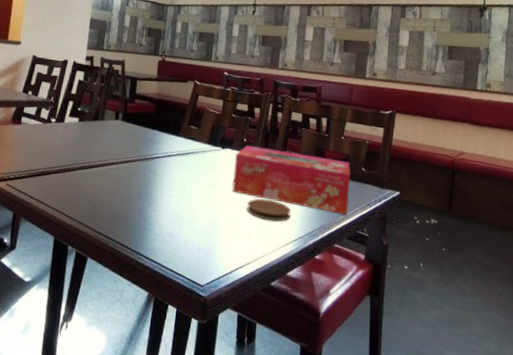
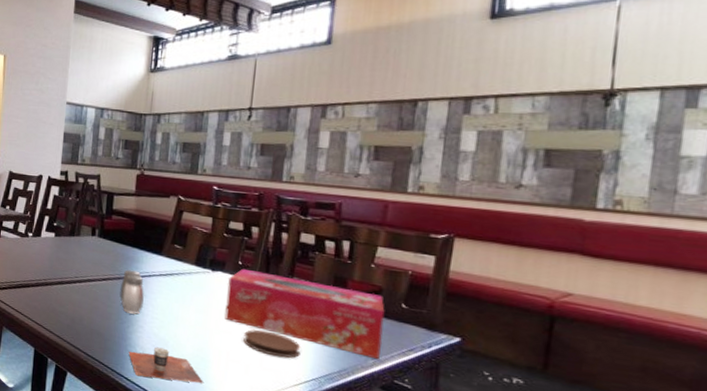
salt and pepper shaker: none [140,151,163,194] -> present [119,269,144,314]
cup: none [147,223,214,254] -> present [128,347,204,384]

